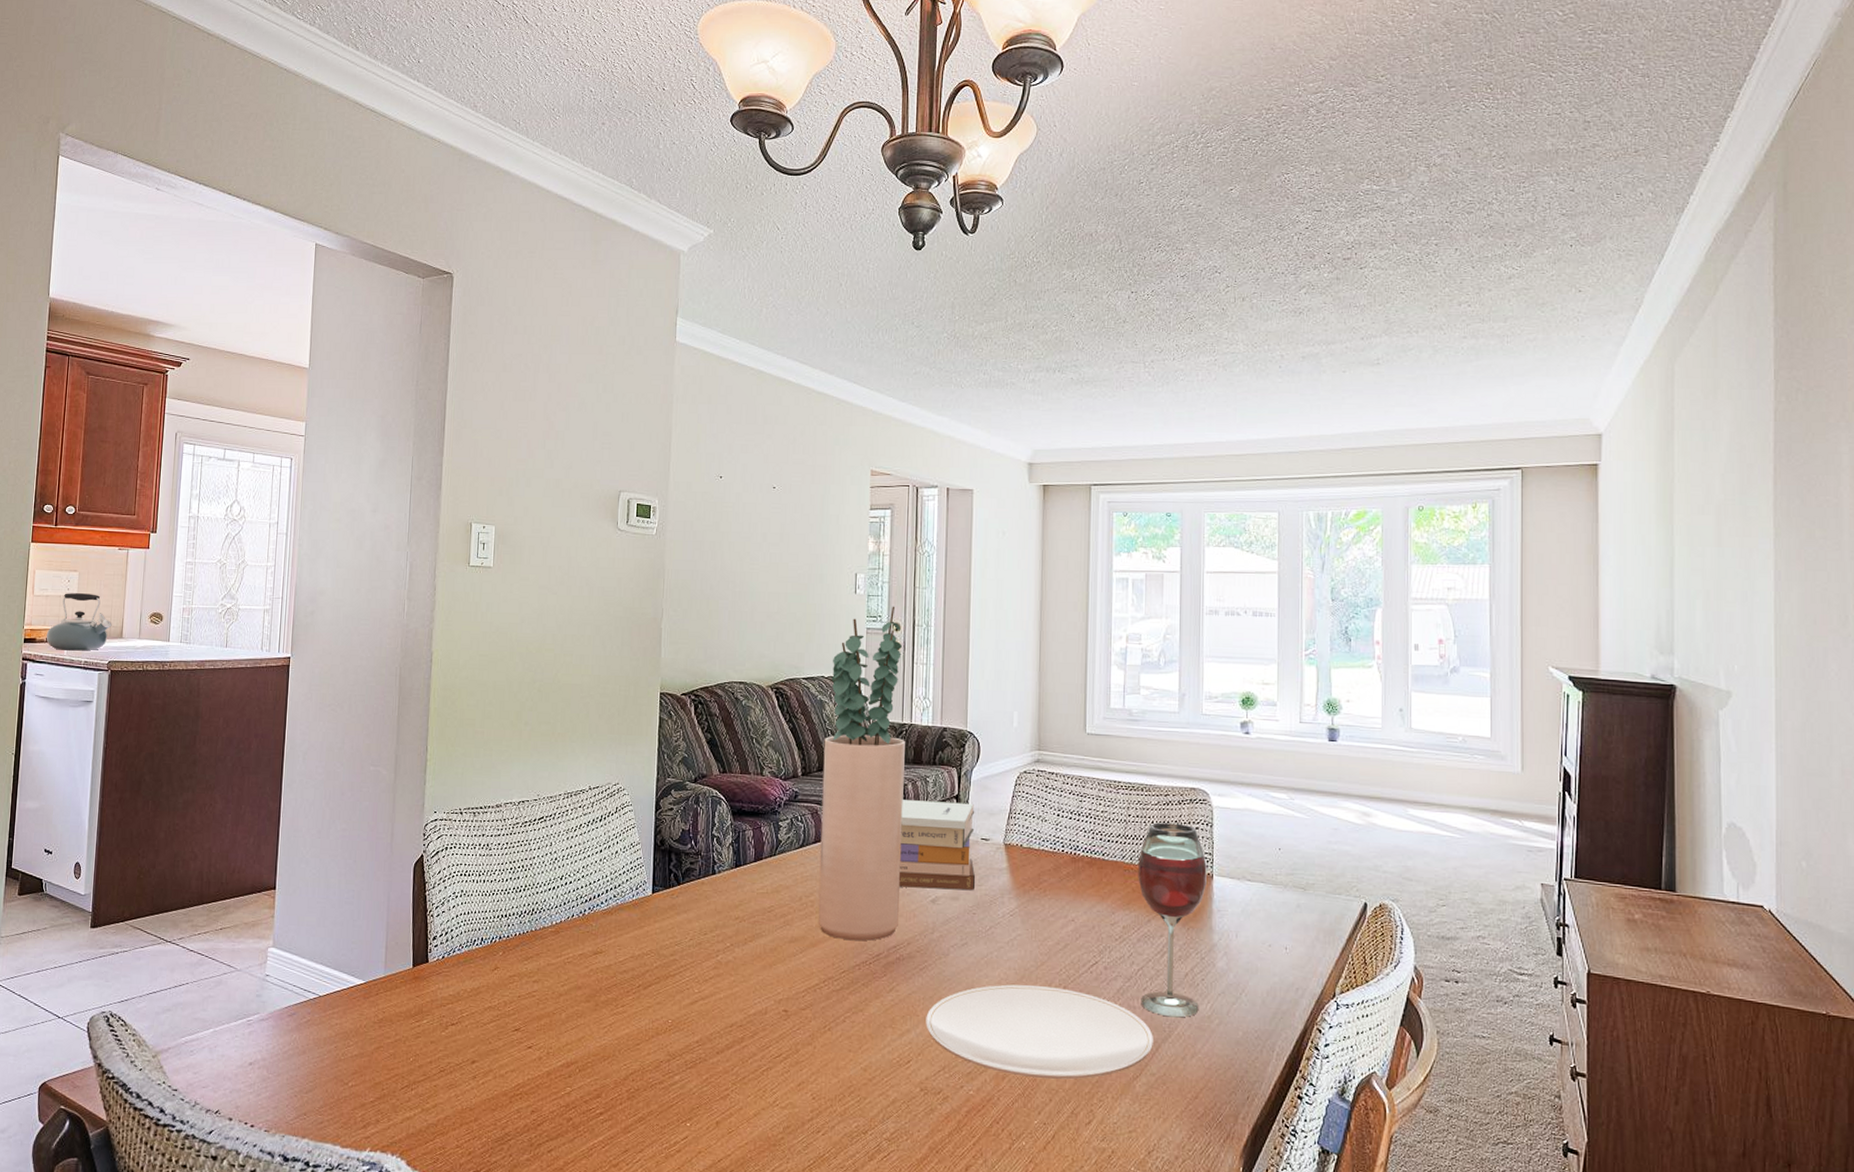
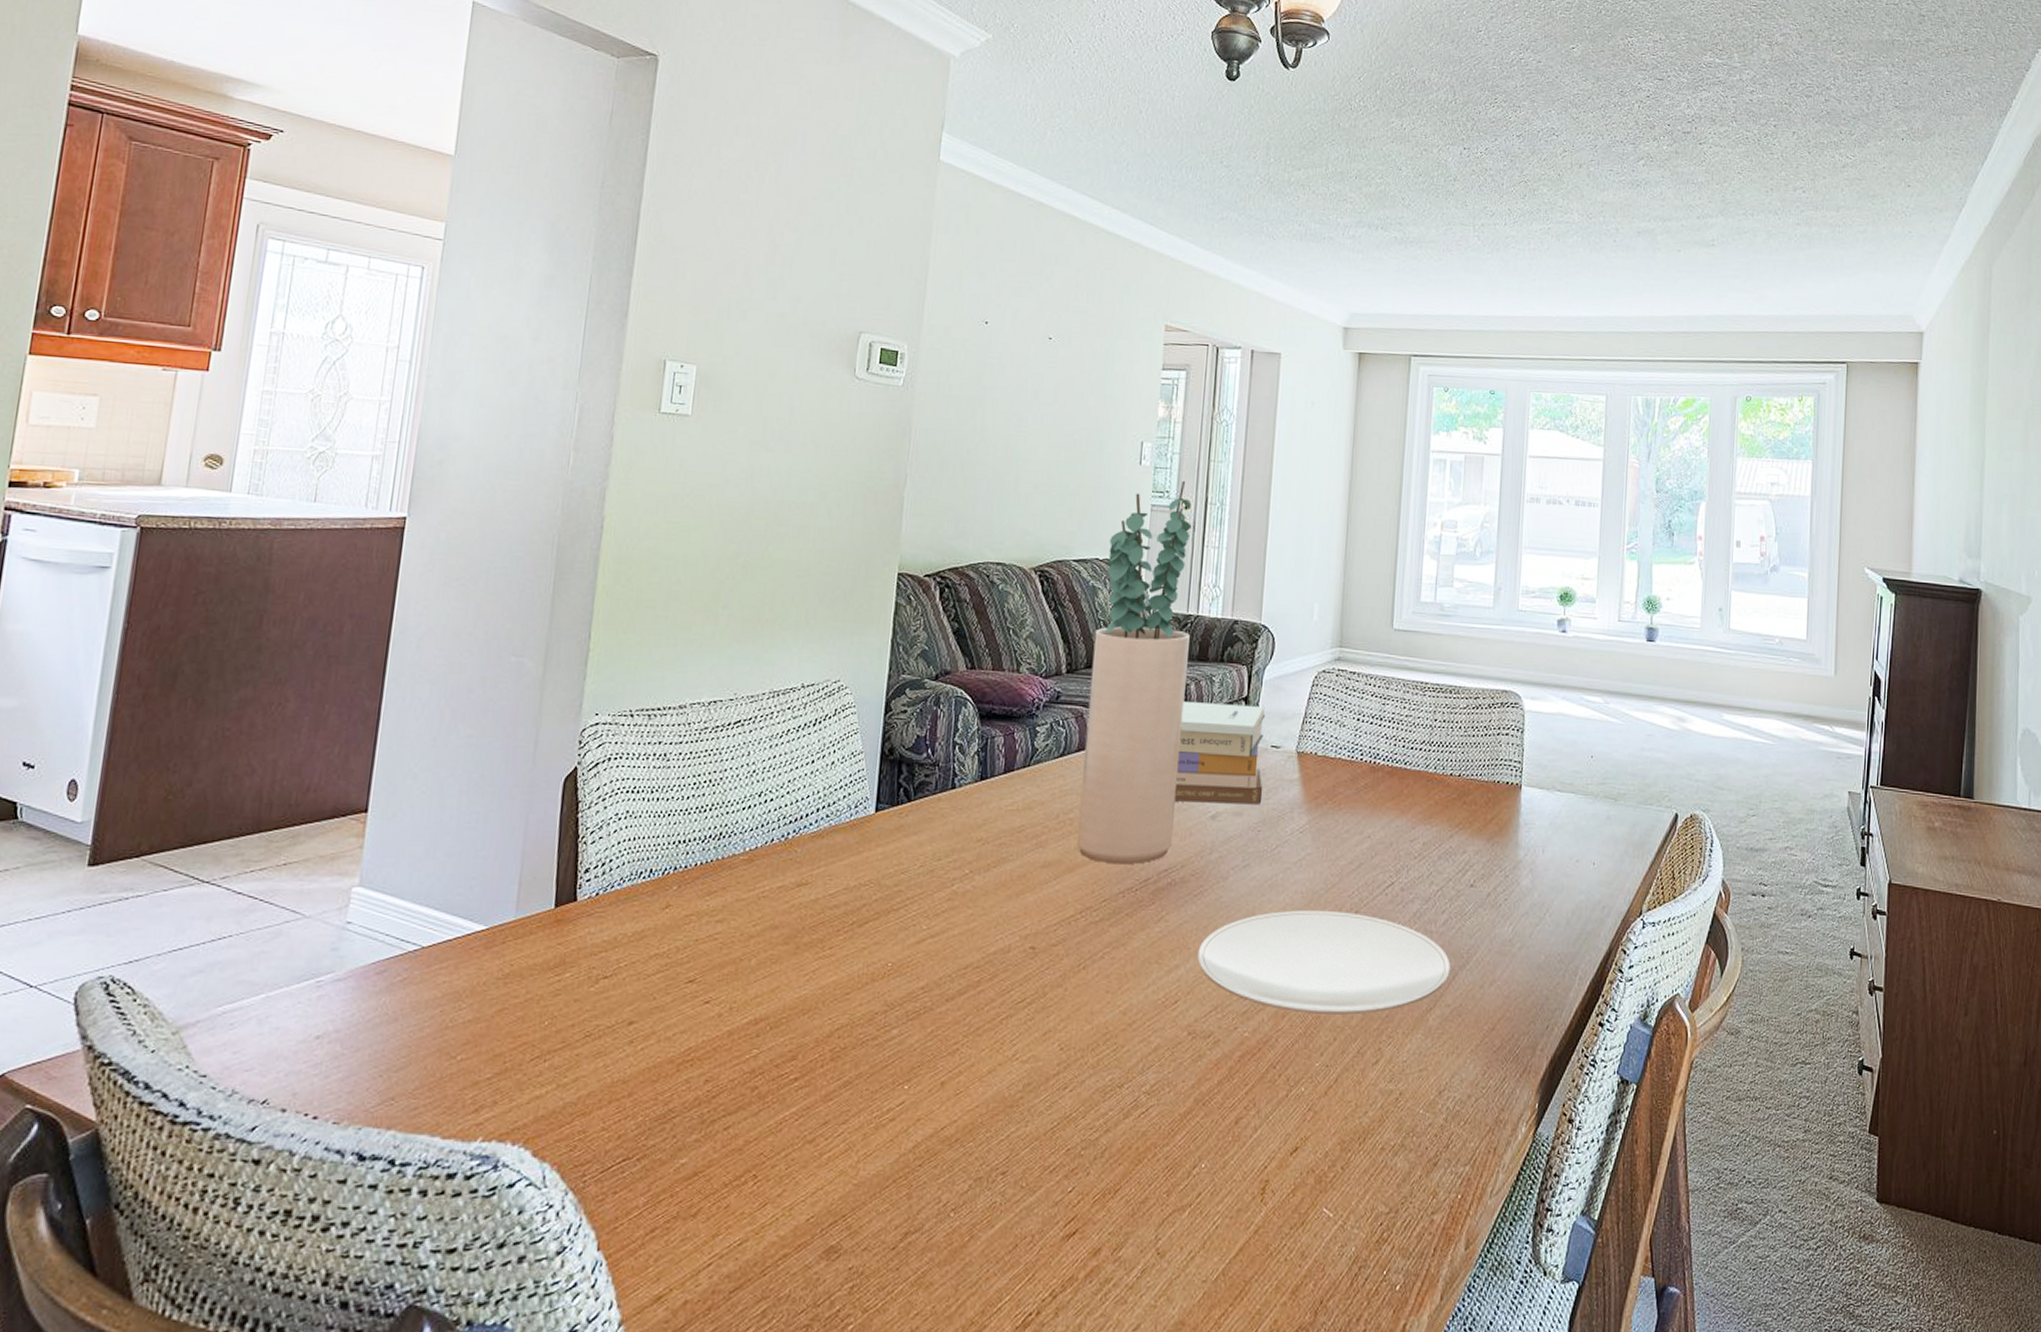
kettle: present [46,593,112,651] -> none [43,423,147,500]
wineglass: present [1138,822,1207,1018] -> none [1438,728,1516,942]

